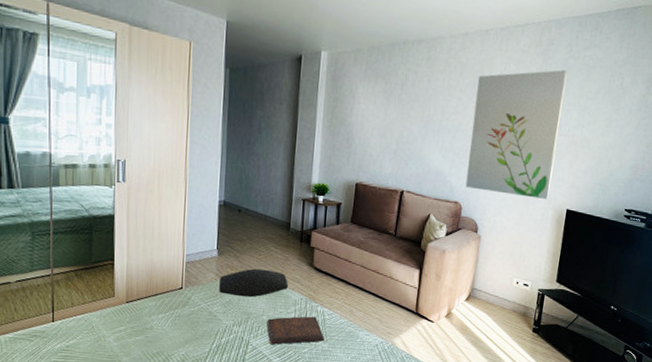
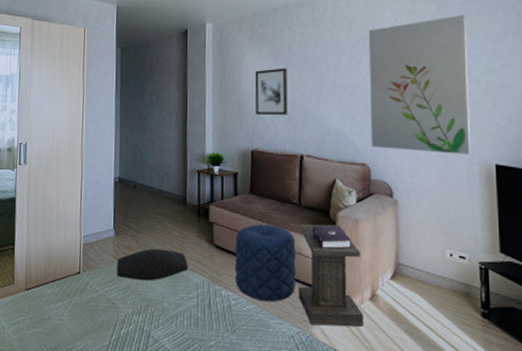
book: present [266,316,325,345] -> none [168,302,232,337]
pouf: none [331,250,389,318] -> present [234,224,296,302]
wall art: none [363,105,398,152] -> present [254,68,289,116]
lectern: none [385,252,443,338] -> present [298,224,365,327]

